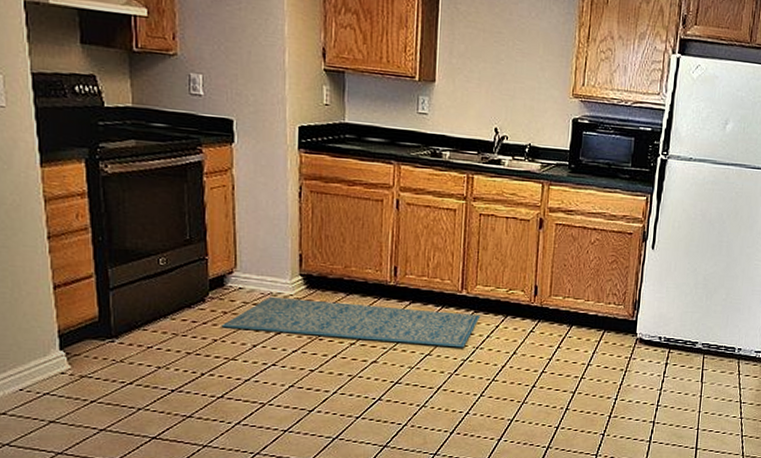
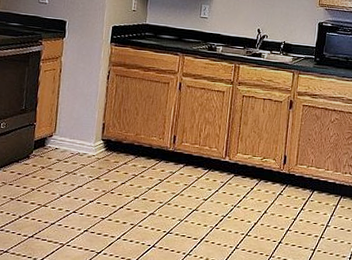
rug: present [221,296,481,348] -> none [39,156,239,206]

